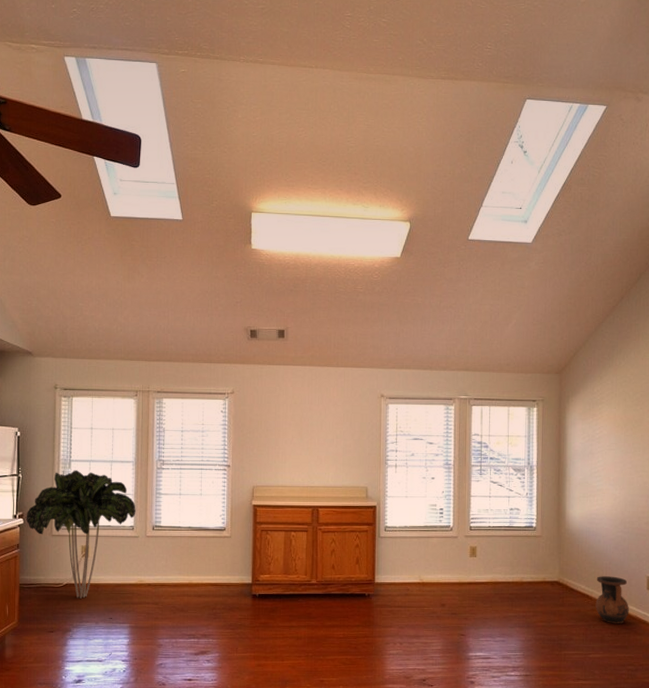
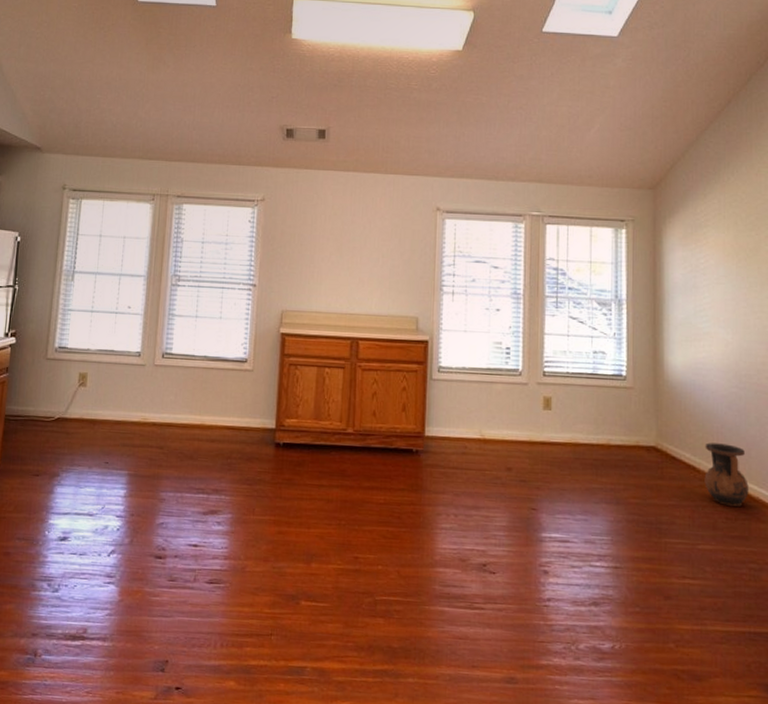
indoor plant: present [26,470,136,599] -> none [18,283,145,437]

